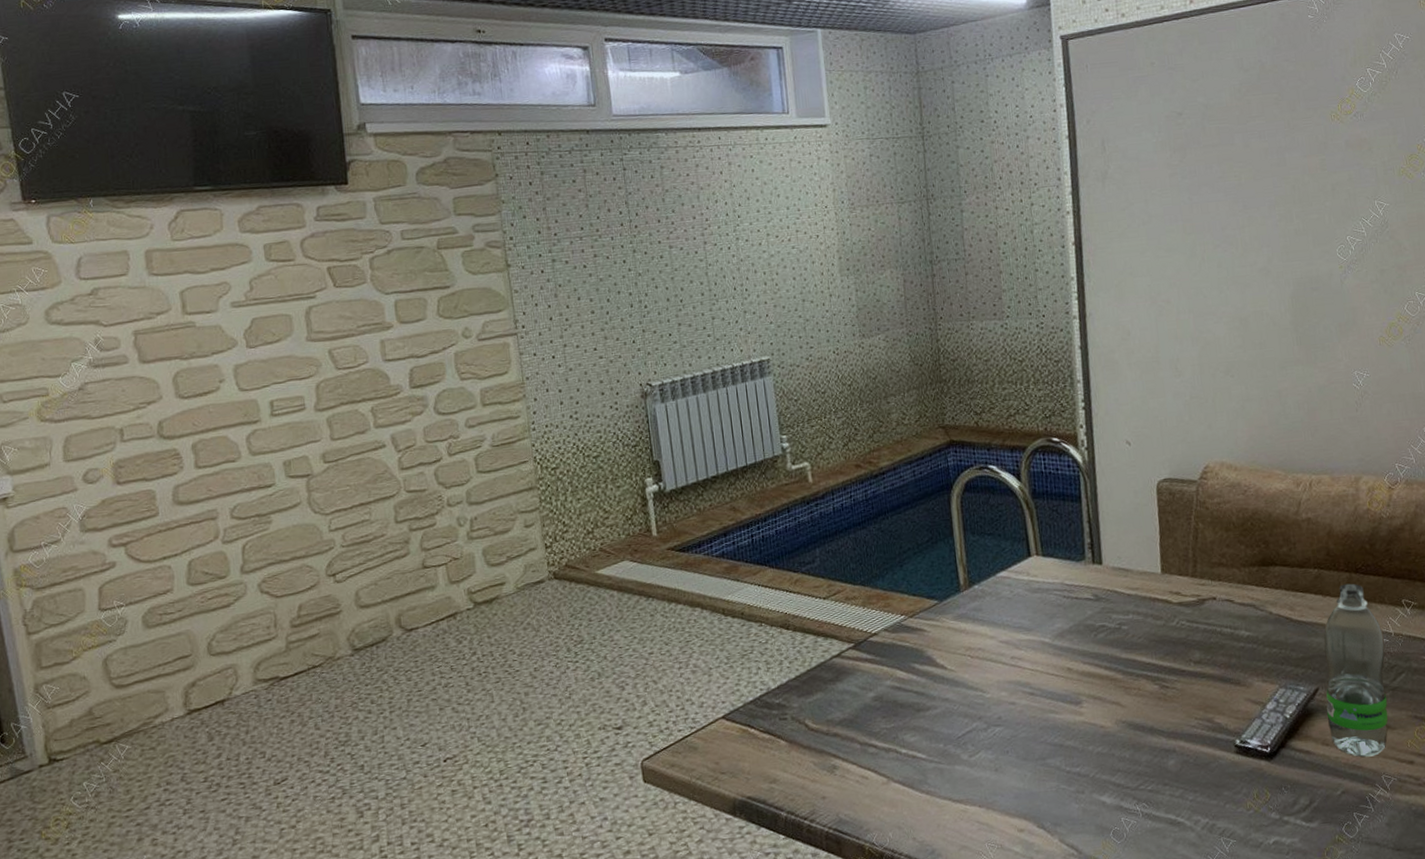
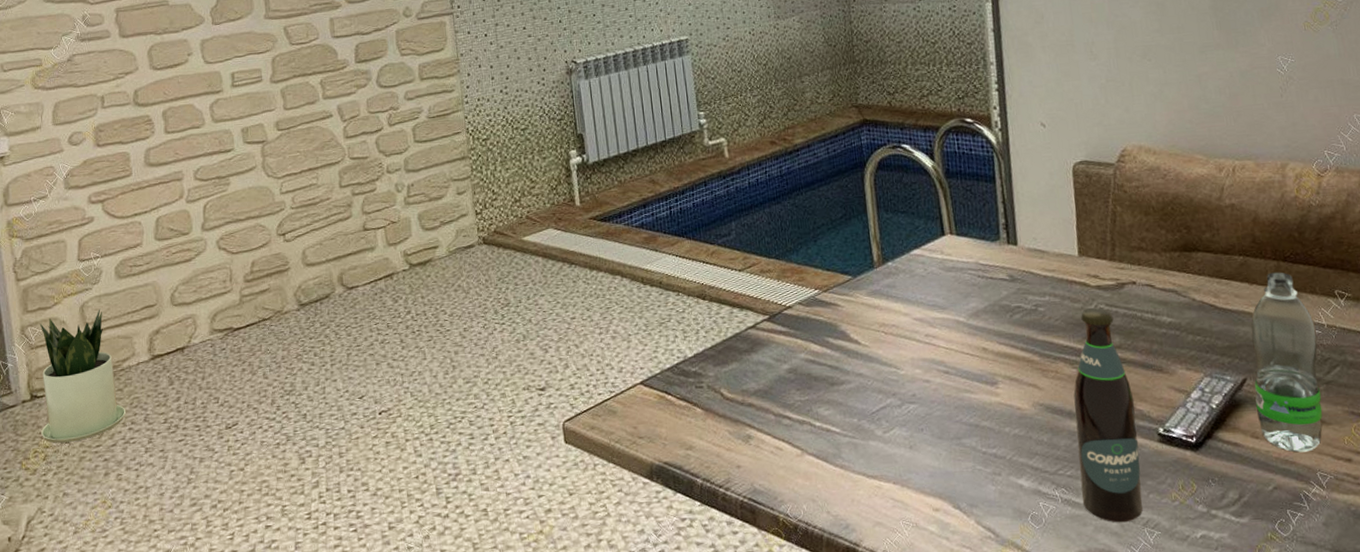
planter: none [56,661,161,810] -> present [39,308,126,443]
bottle: none [1155,624,1219,834] -> present [1073,308,1143,523]

